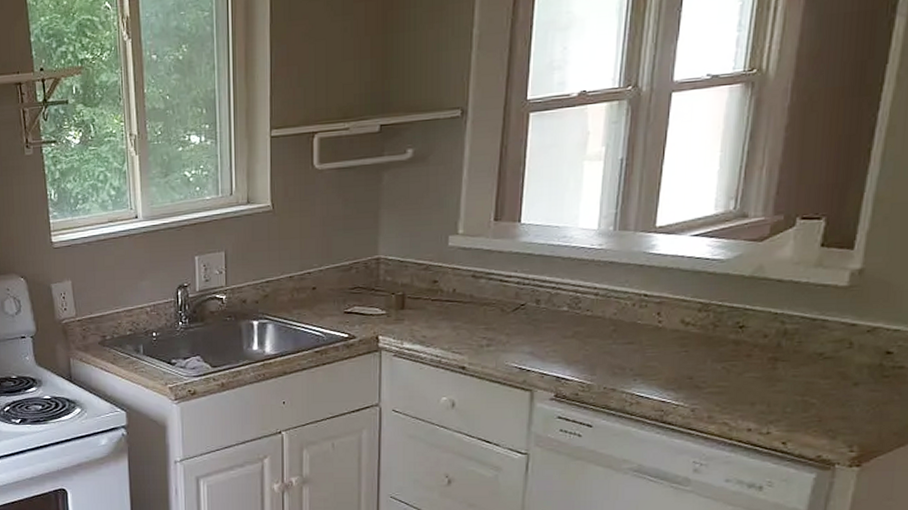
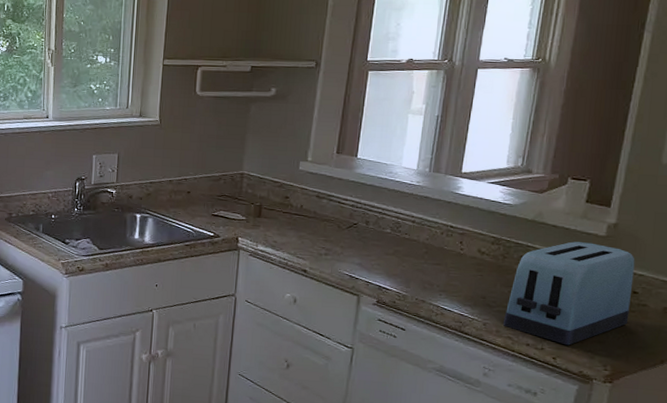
toaster: none [716,296,888,426] -> present [502,241,635,346]

